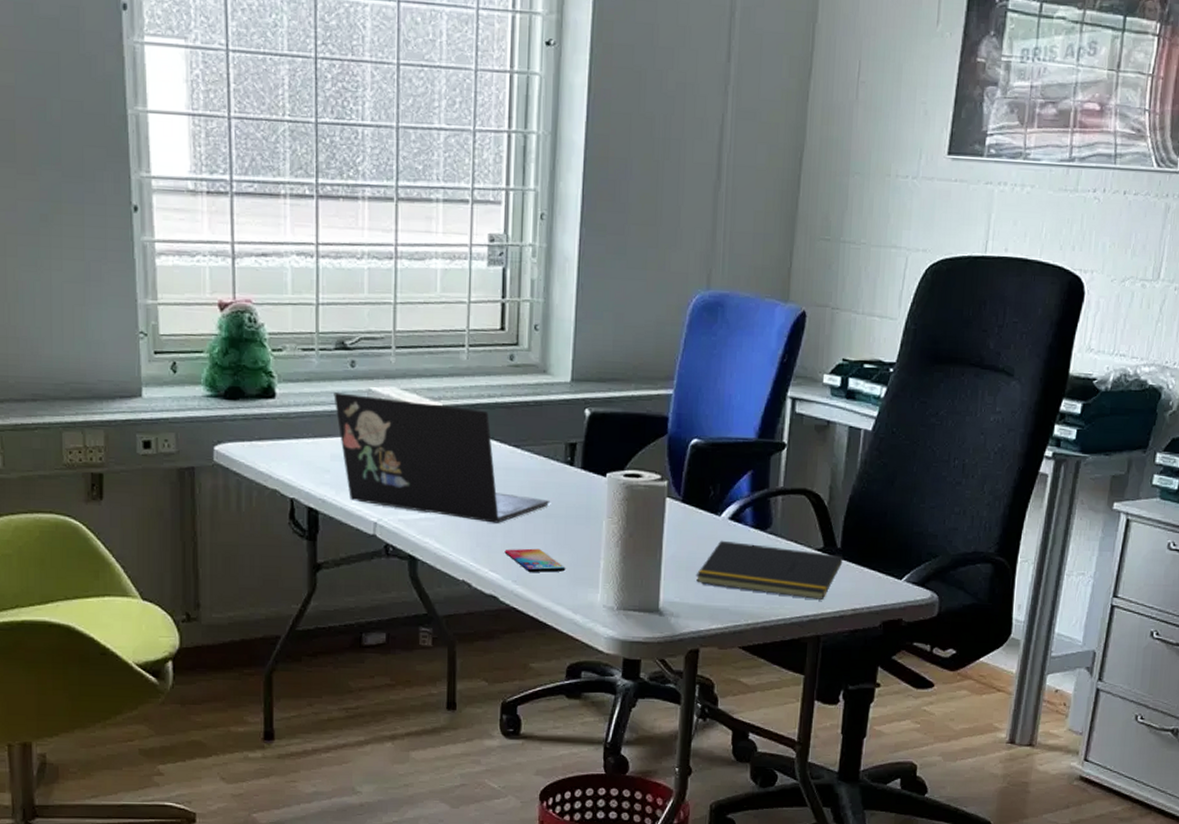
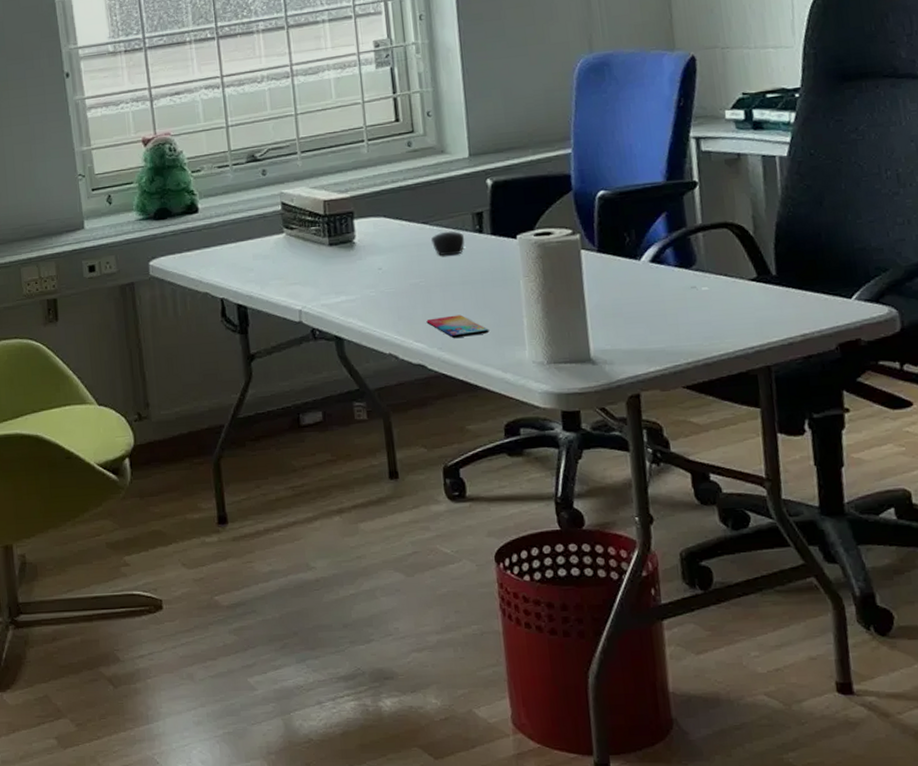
laptop: present [334,392,550,523] -> none [249,195,465,297]
computer mouse: none [520,458,555,485] -> present [430,231,465,256]
notepad: present [695,540,843,600] -> none [624,282,782,330]

